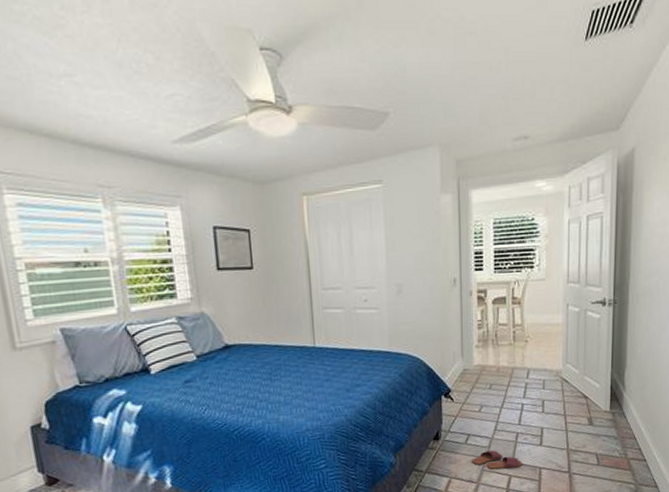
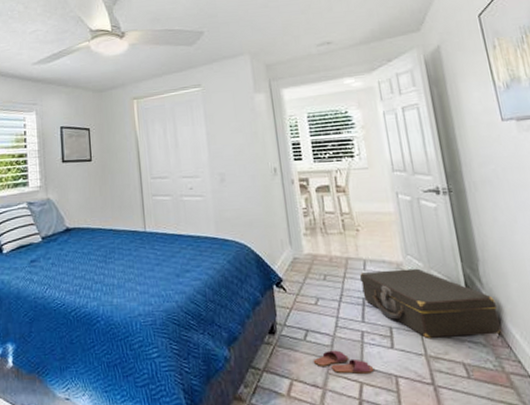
suitcase: none [522,375,632,435] -> present [359,268,501,338]

